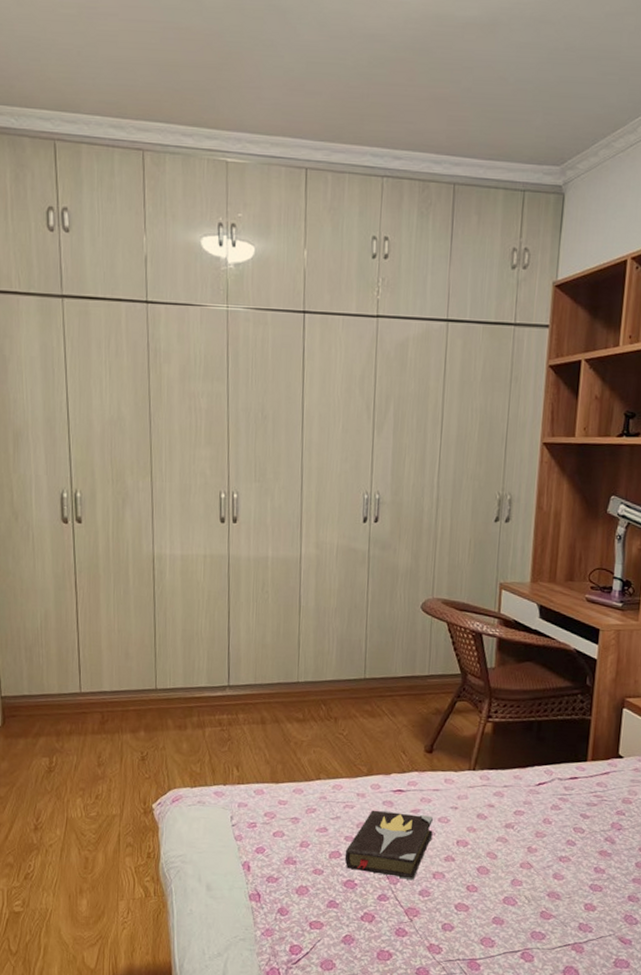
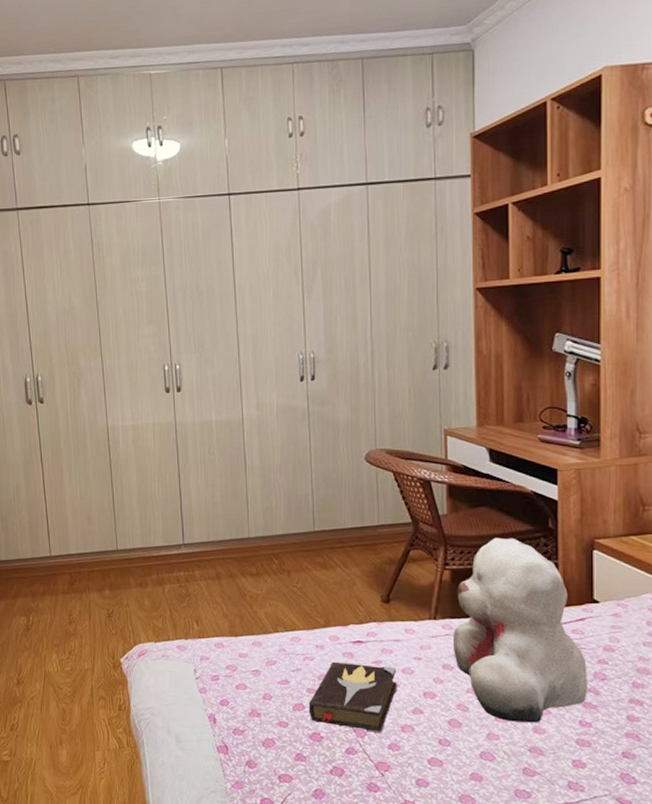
teddy bear: none [488,692,607,870] -> present [453,537,587,723]

